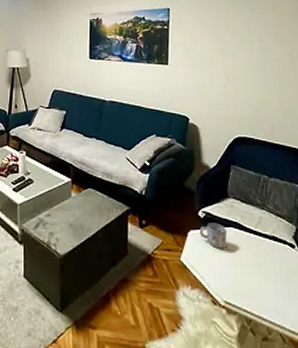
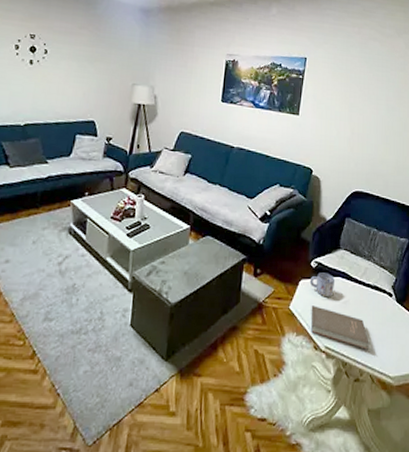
book: none [204,257,275,306] -> present [310,306,369,350]

